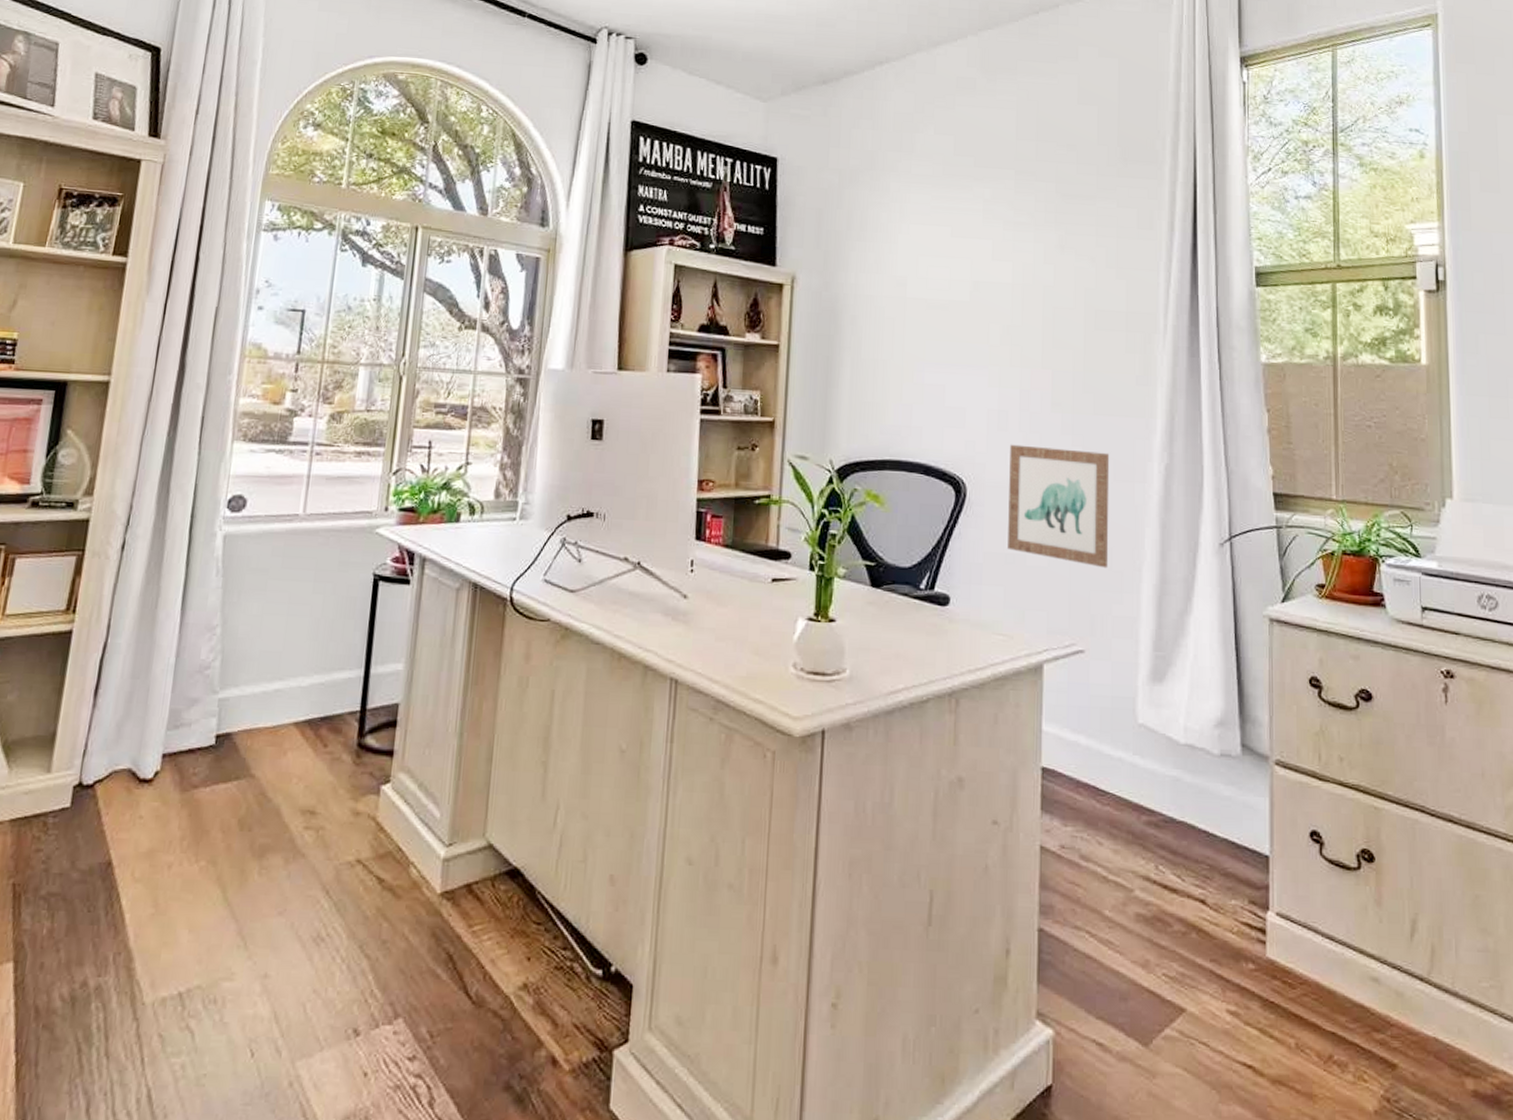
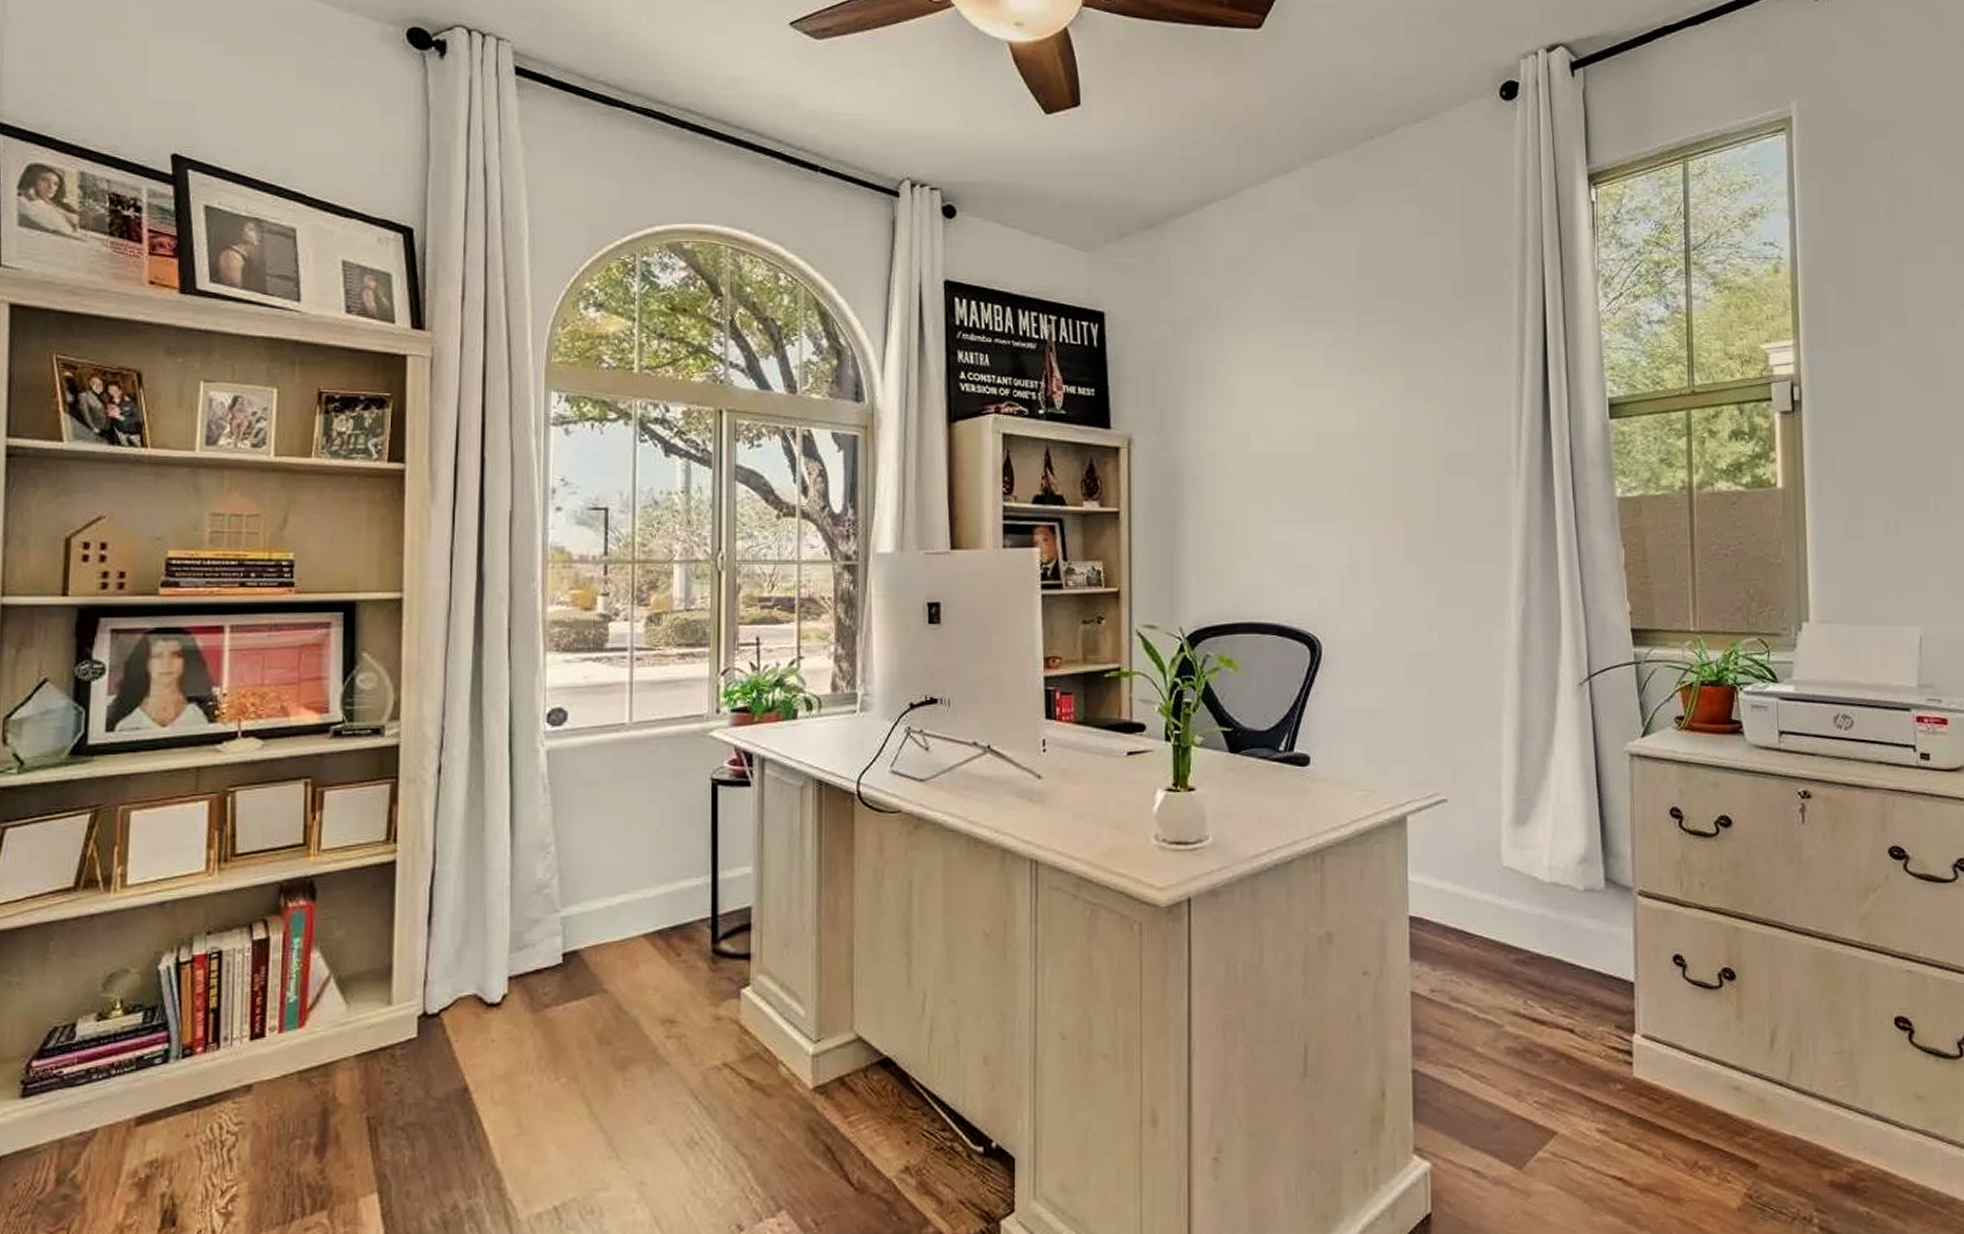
wall art: present [1008,444,1110,569] -> none [1364,598,1468,717]

